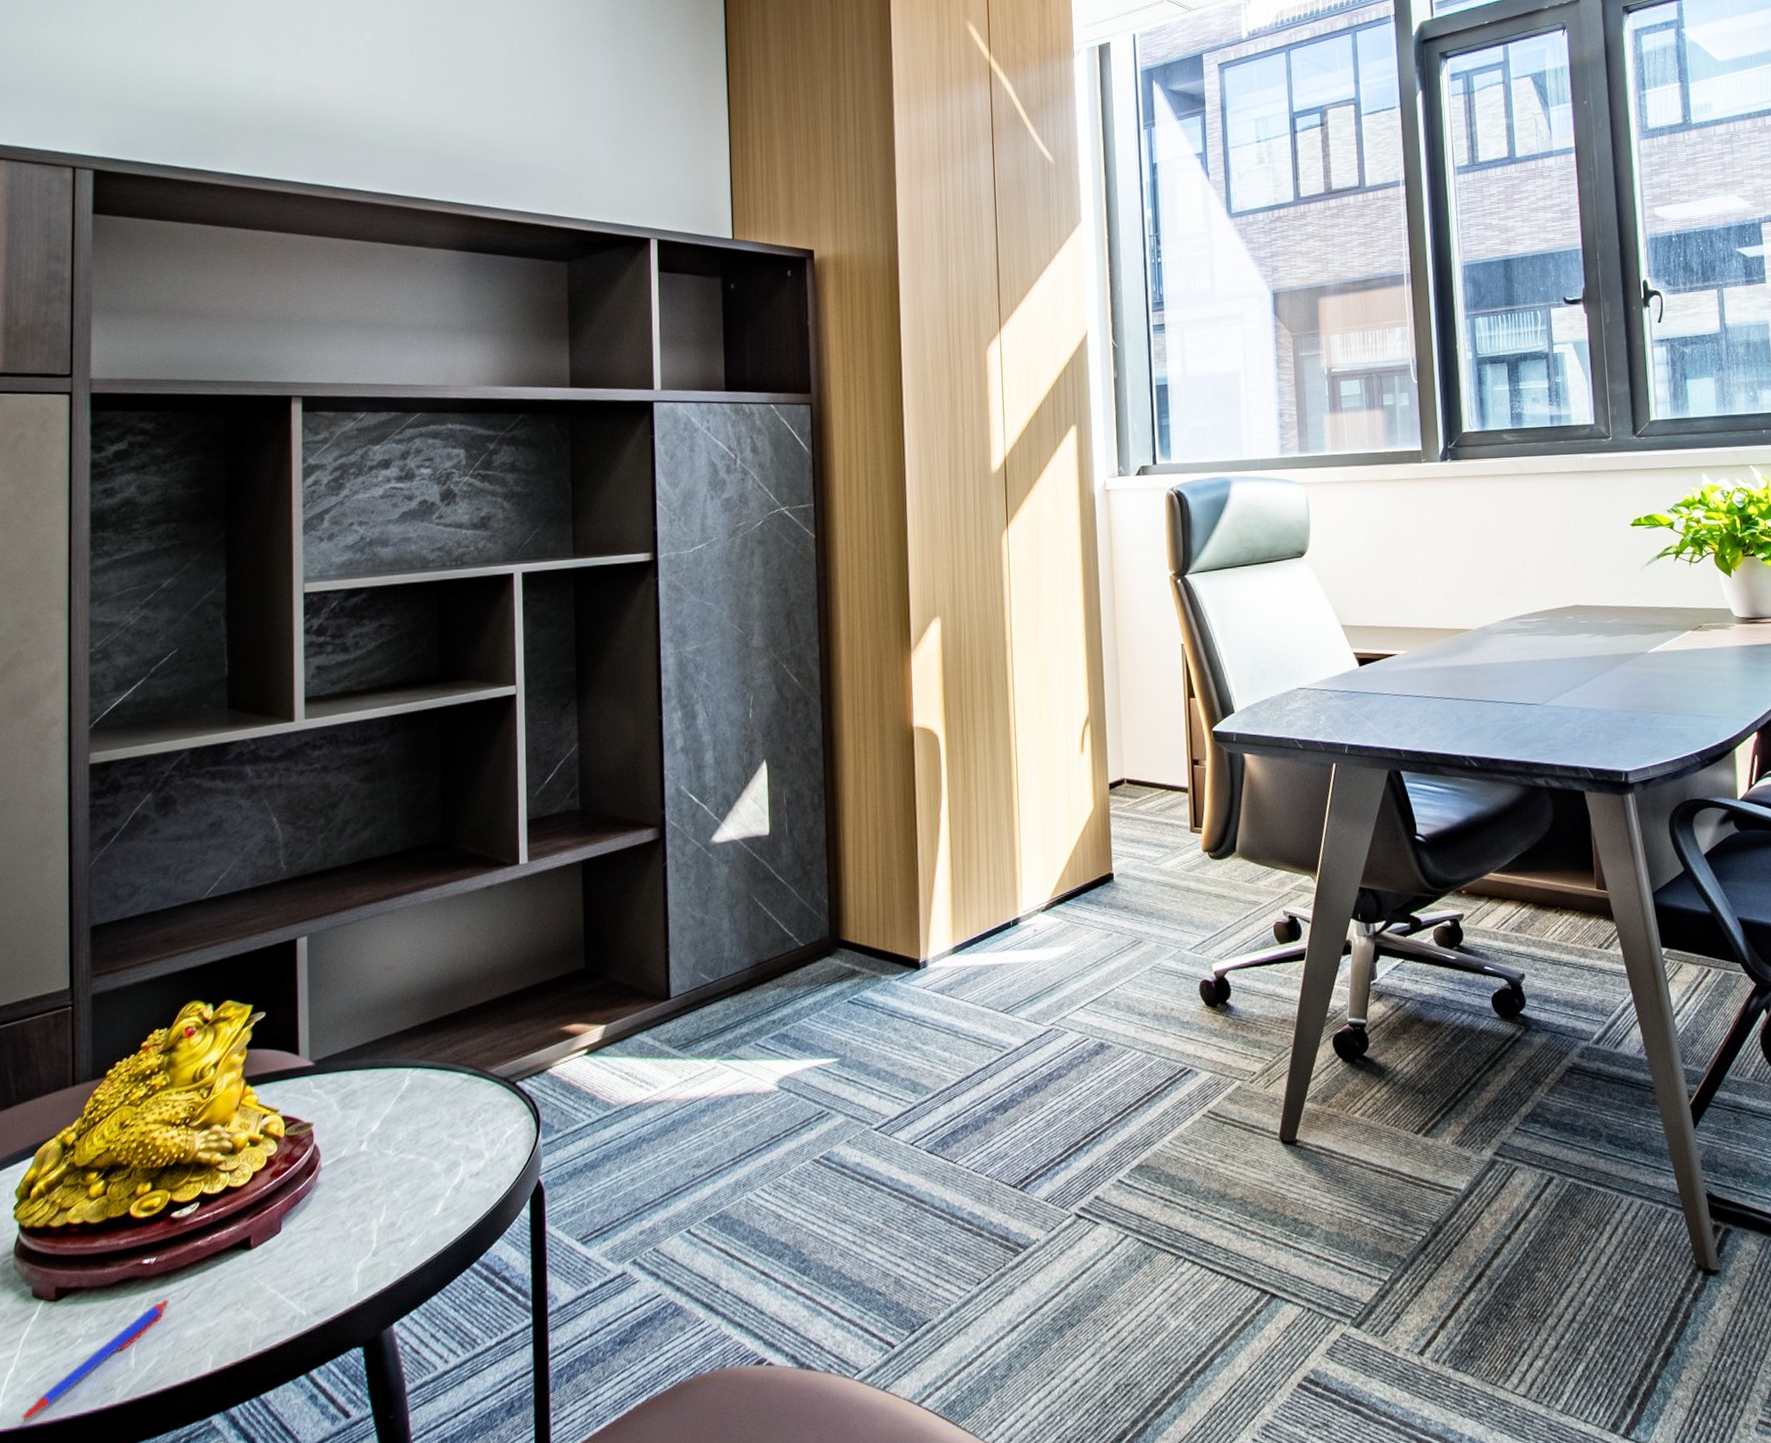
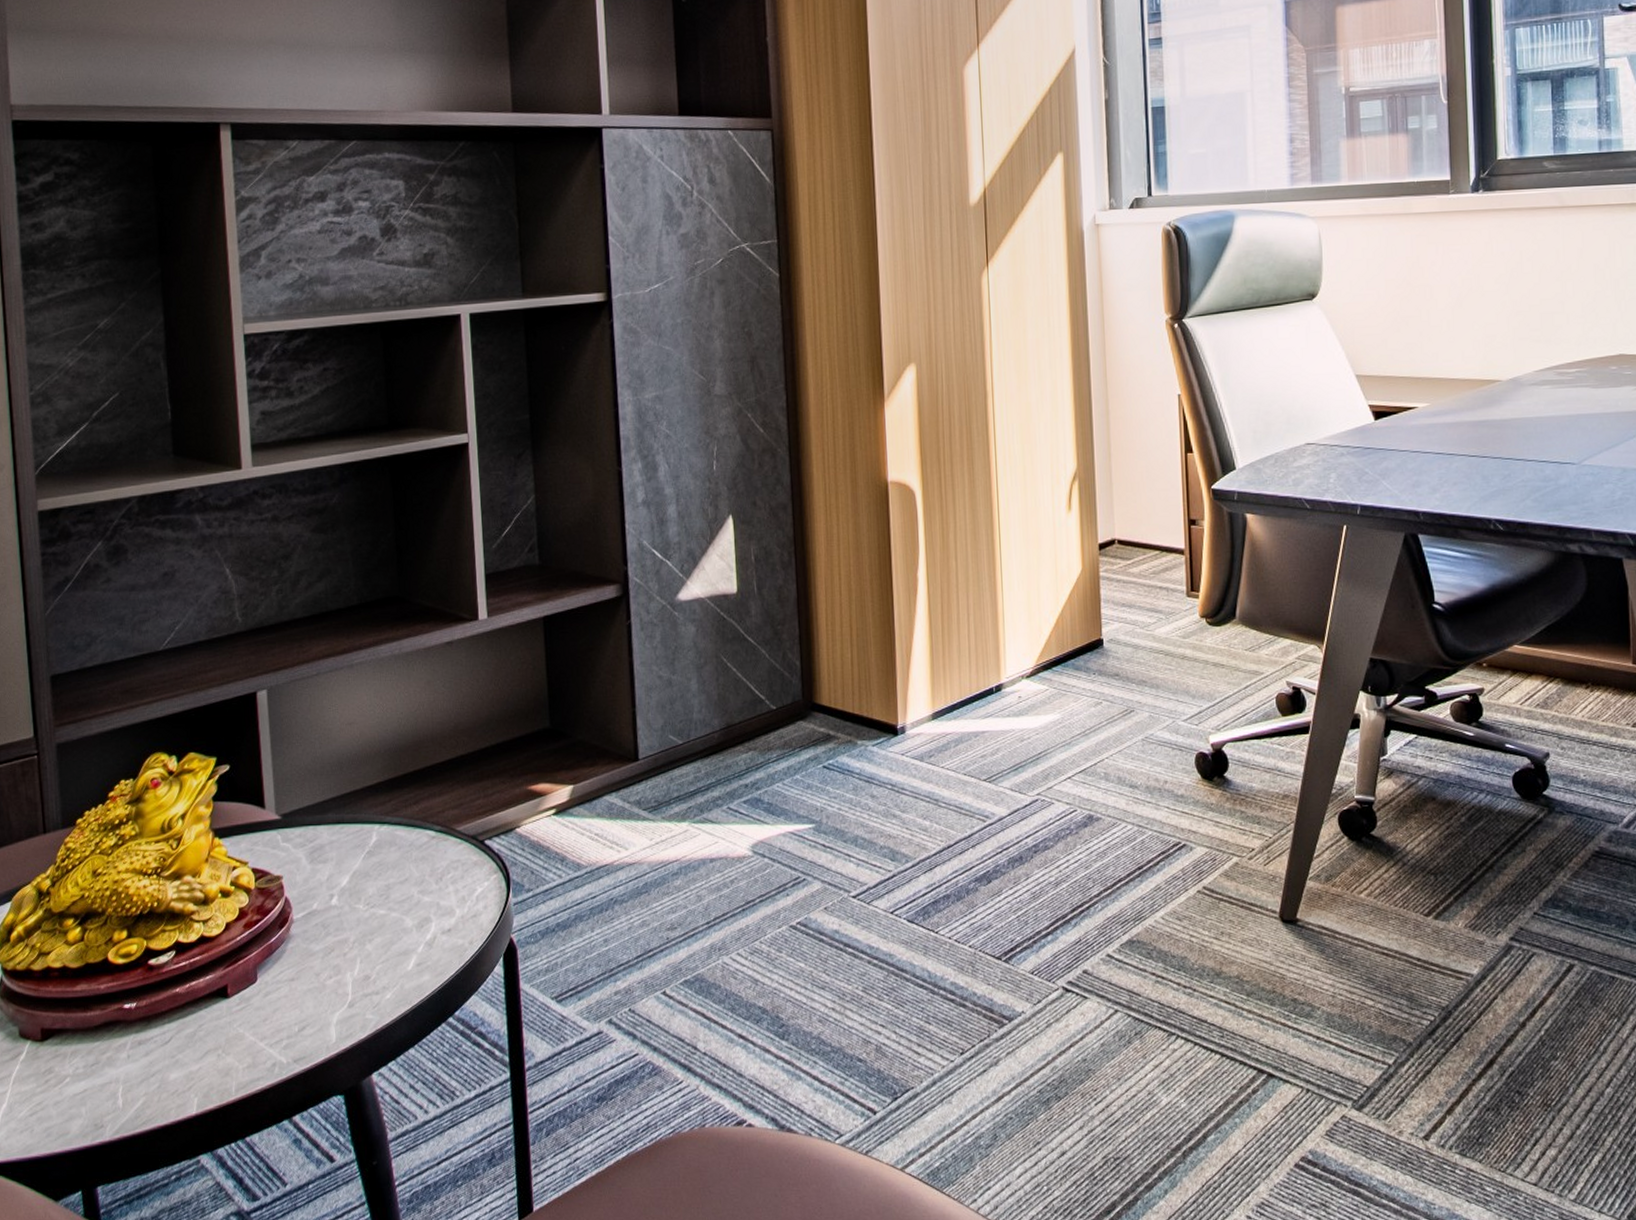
pen: present [18,1298,169,1423] -> none [14,1042,152,1155]

